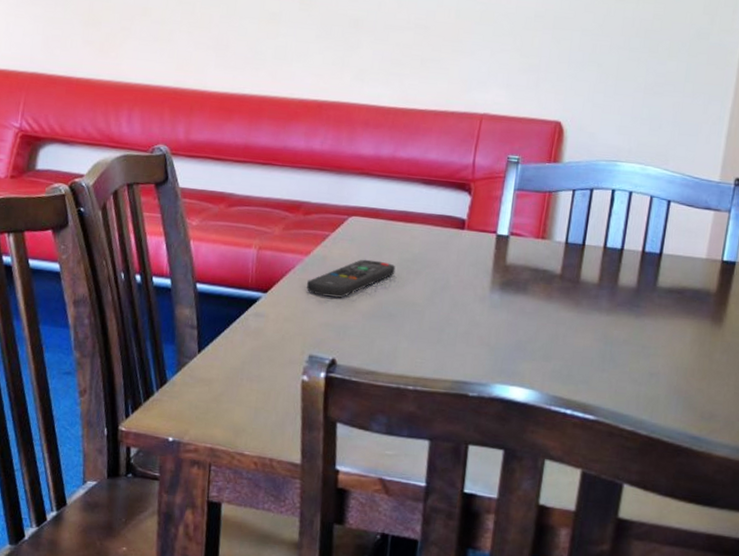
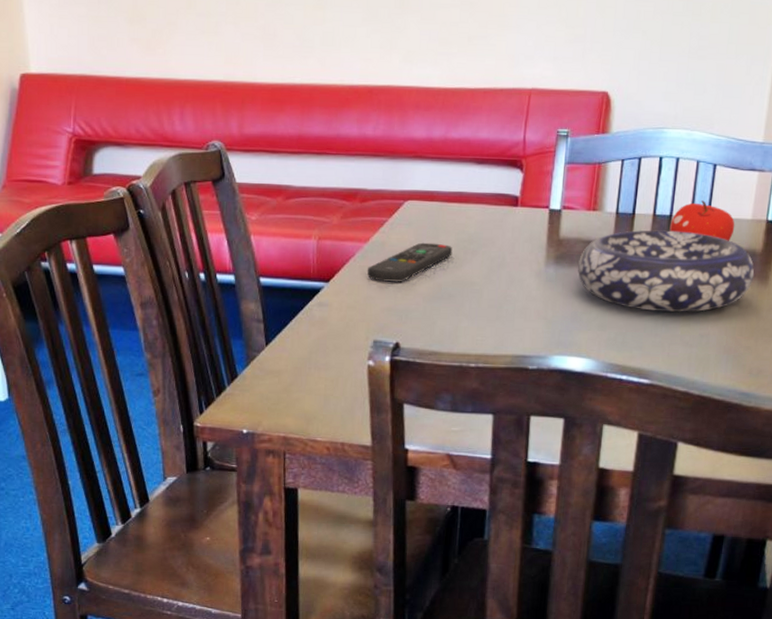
decorative bowl: none [524,261,708,349] -> present [578,230,755,313]
fruit: none [620,236,689,279] -> present [669,200,735,241]

